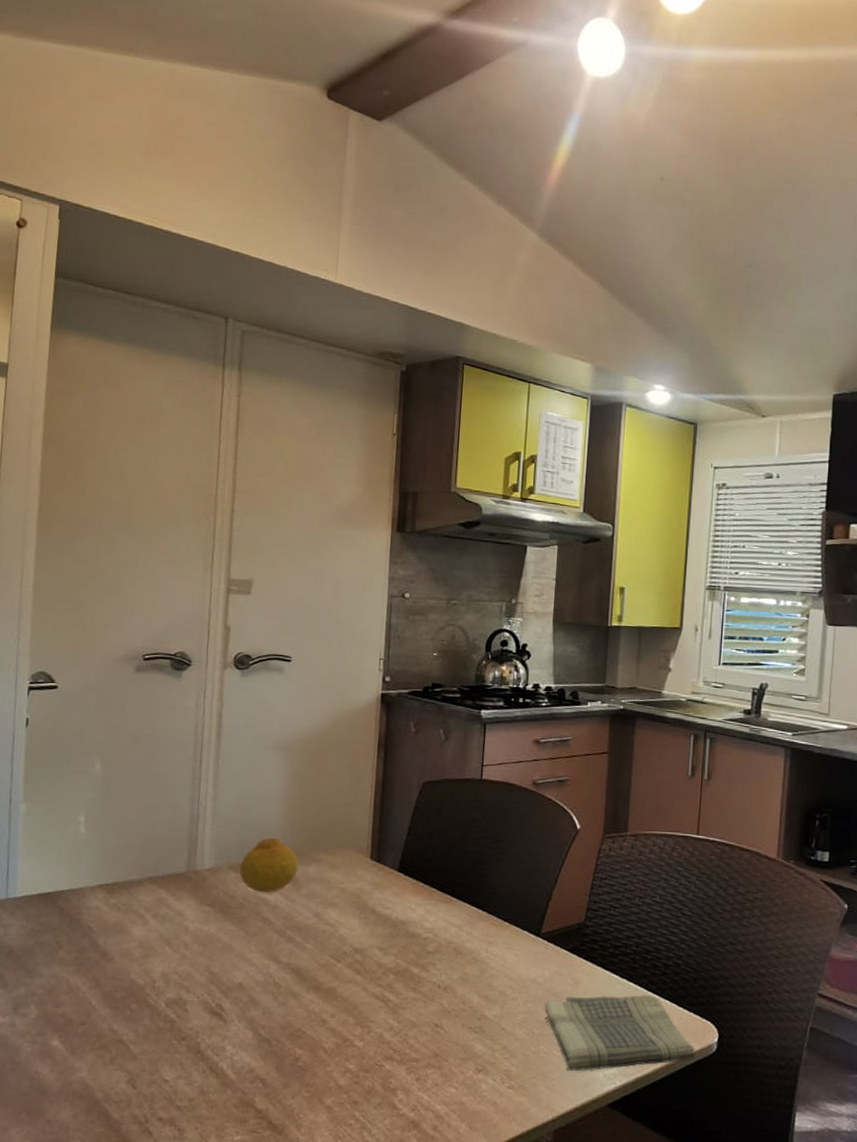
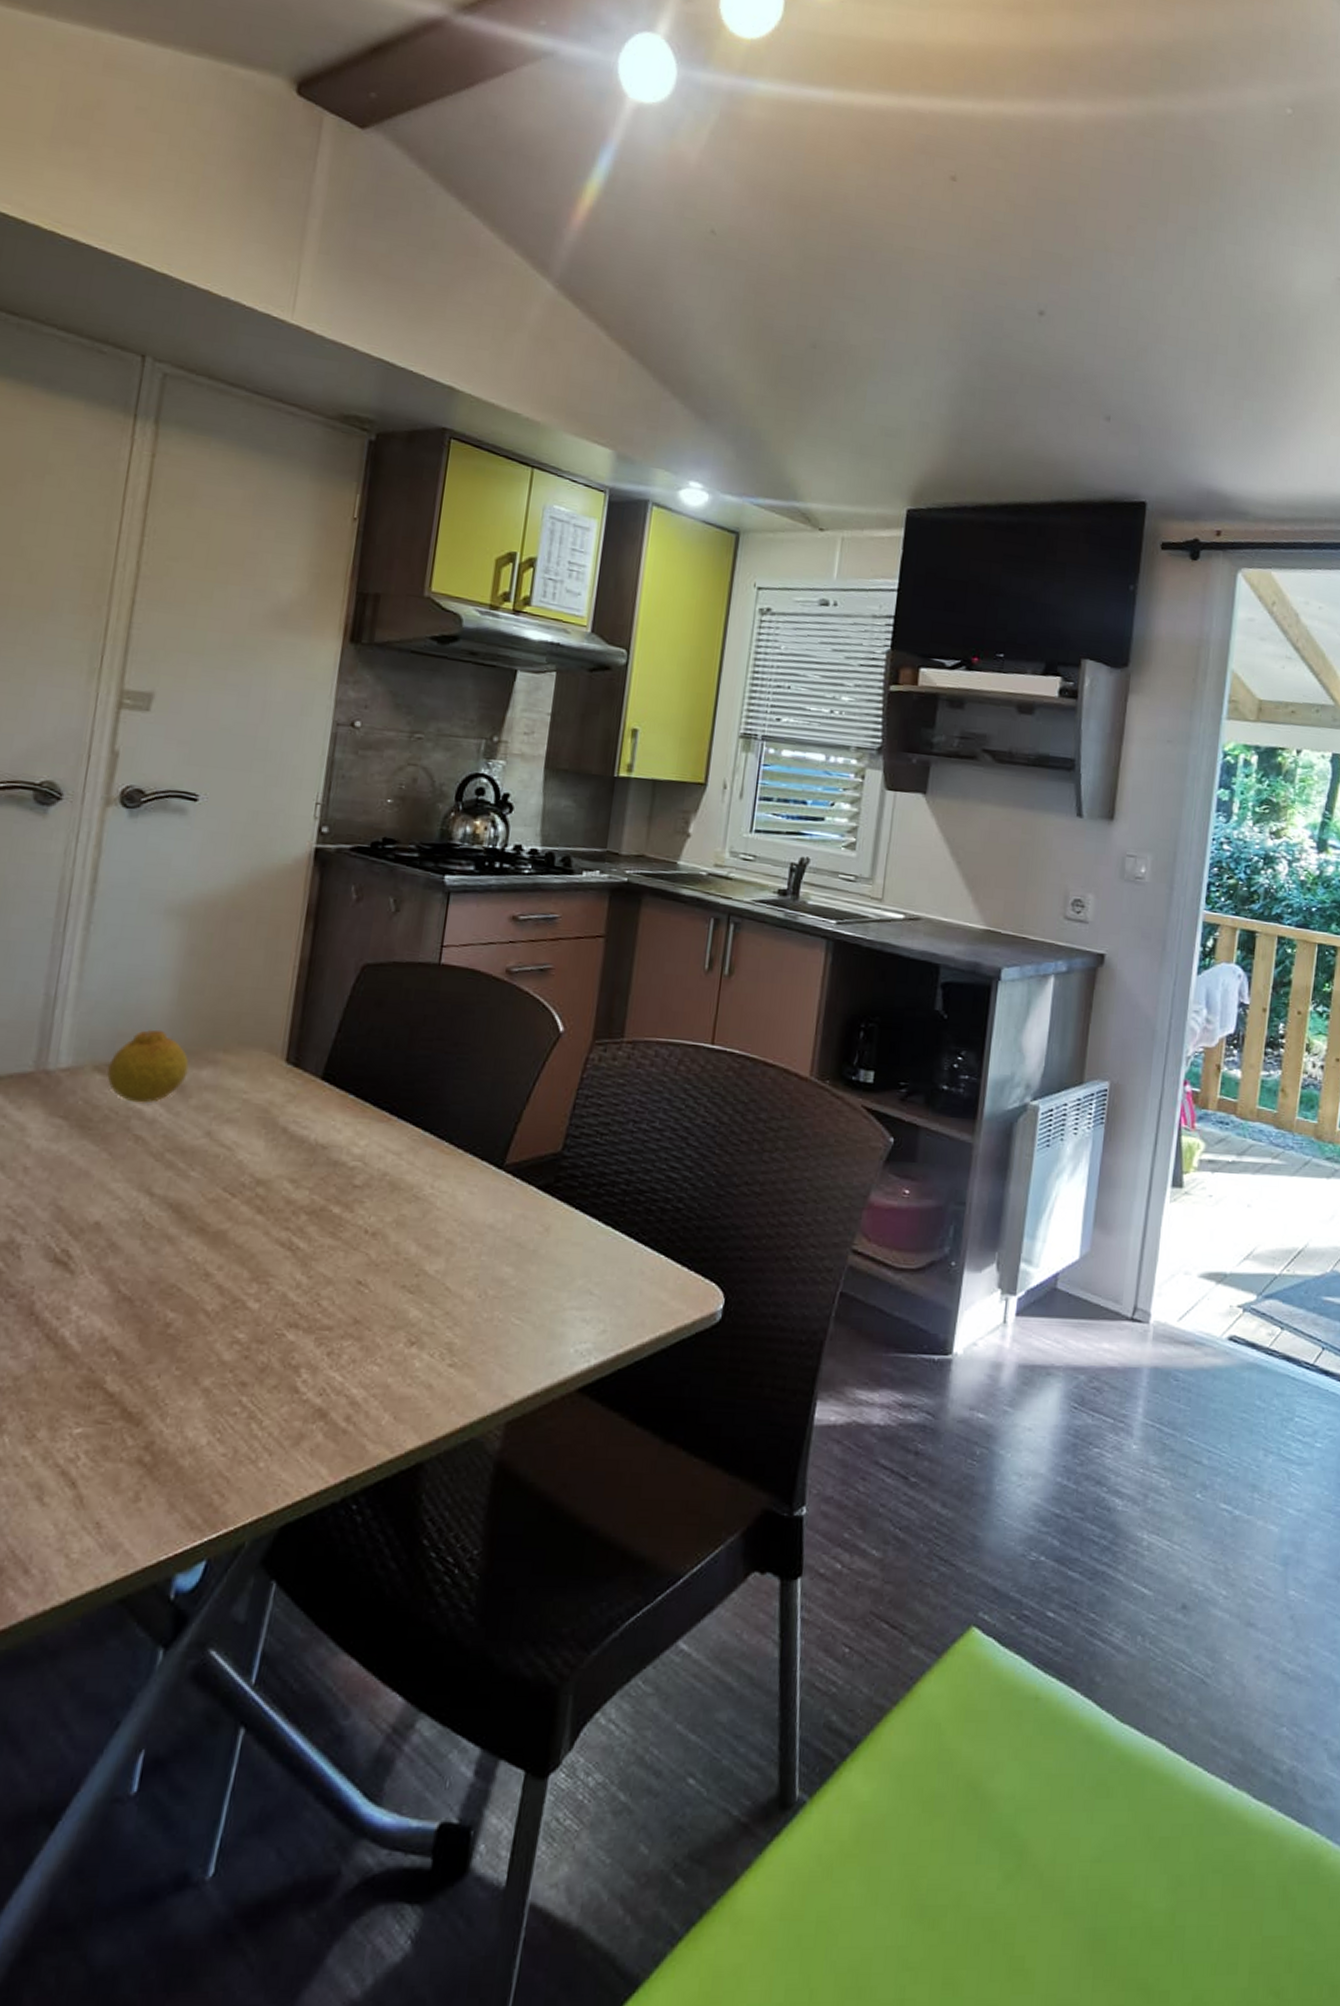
dish towel: present [544,995,696,1072] -> none [502,1247,695,1346]

